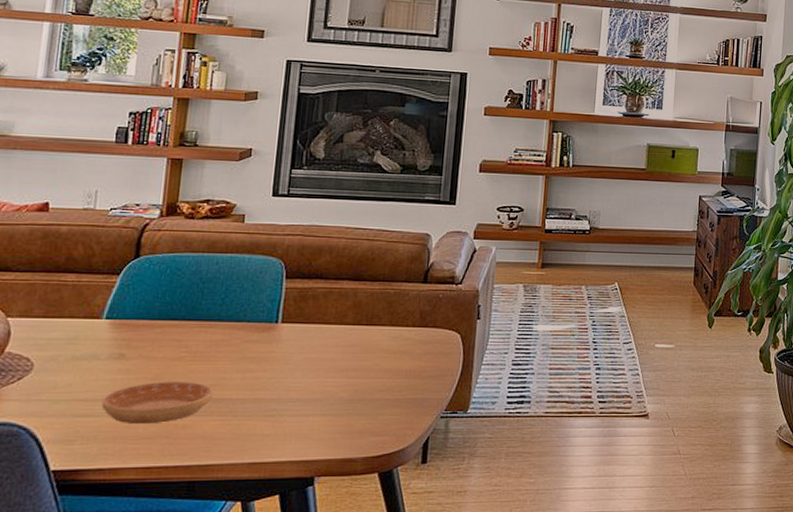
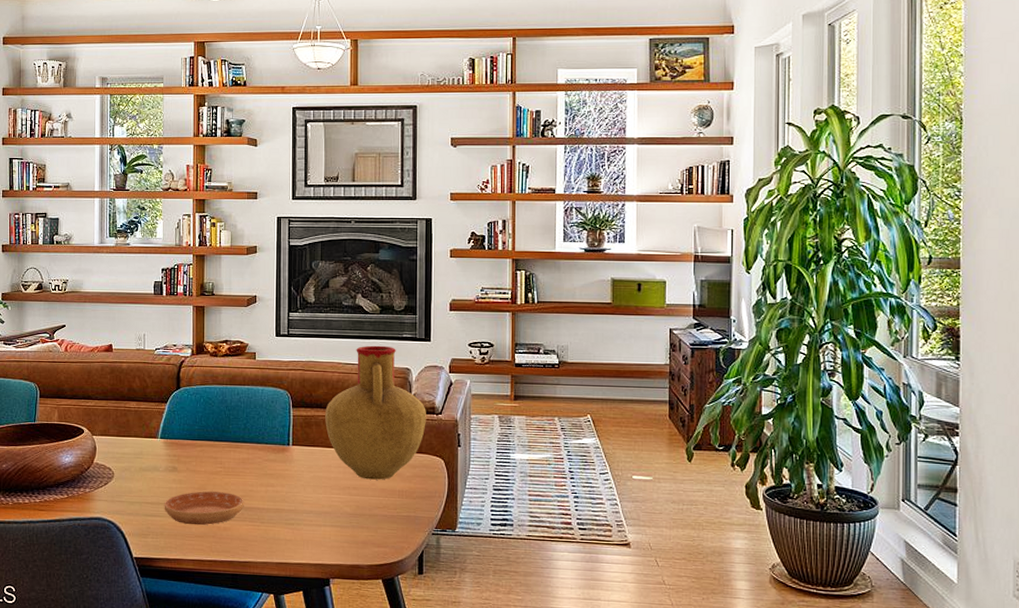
vase: none [324,208,445,359] -> present [325,345,426,480]

